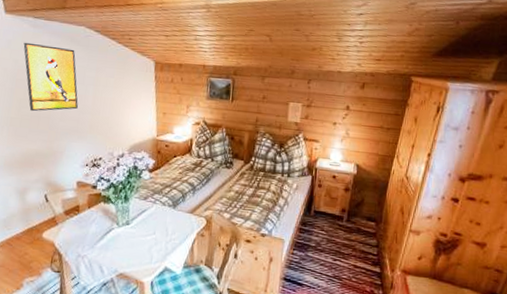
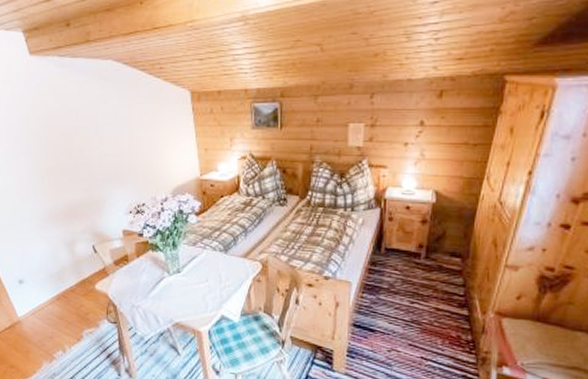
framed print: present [23,42,78,112] -> none [52,85,114,159]

